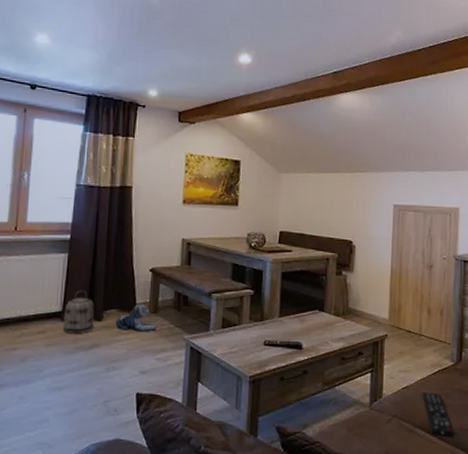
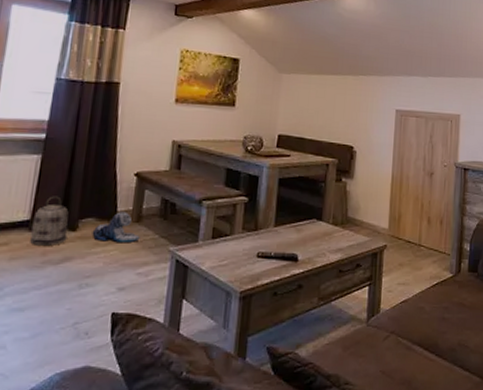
remote control: present [422,391,454,438] -> none [421,305,452,354]

